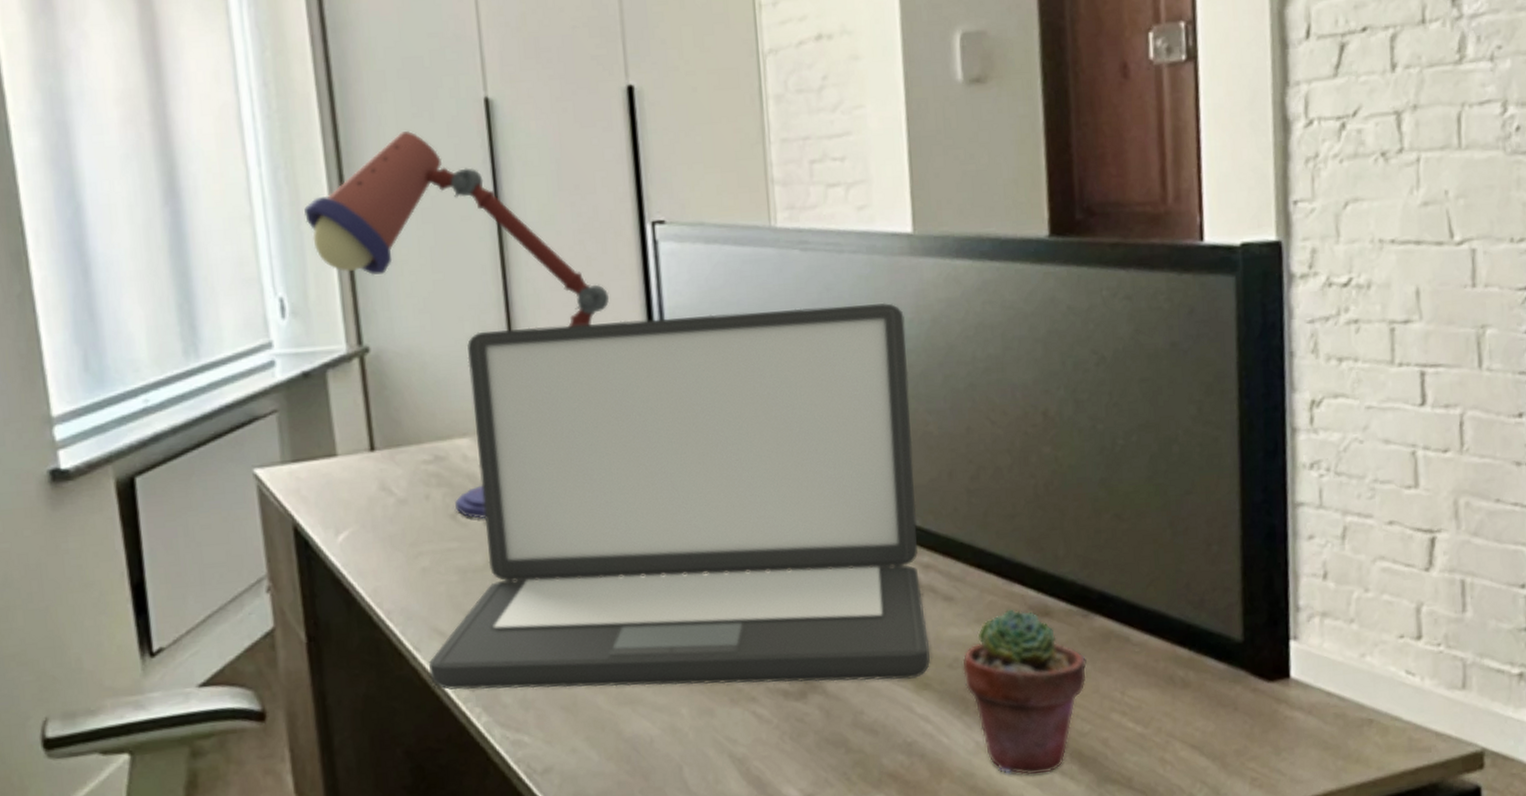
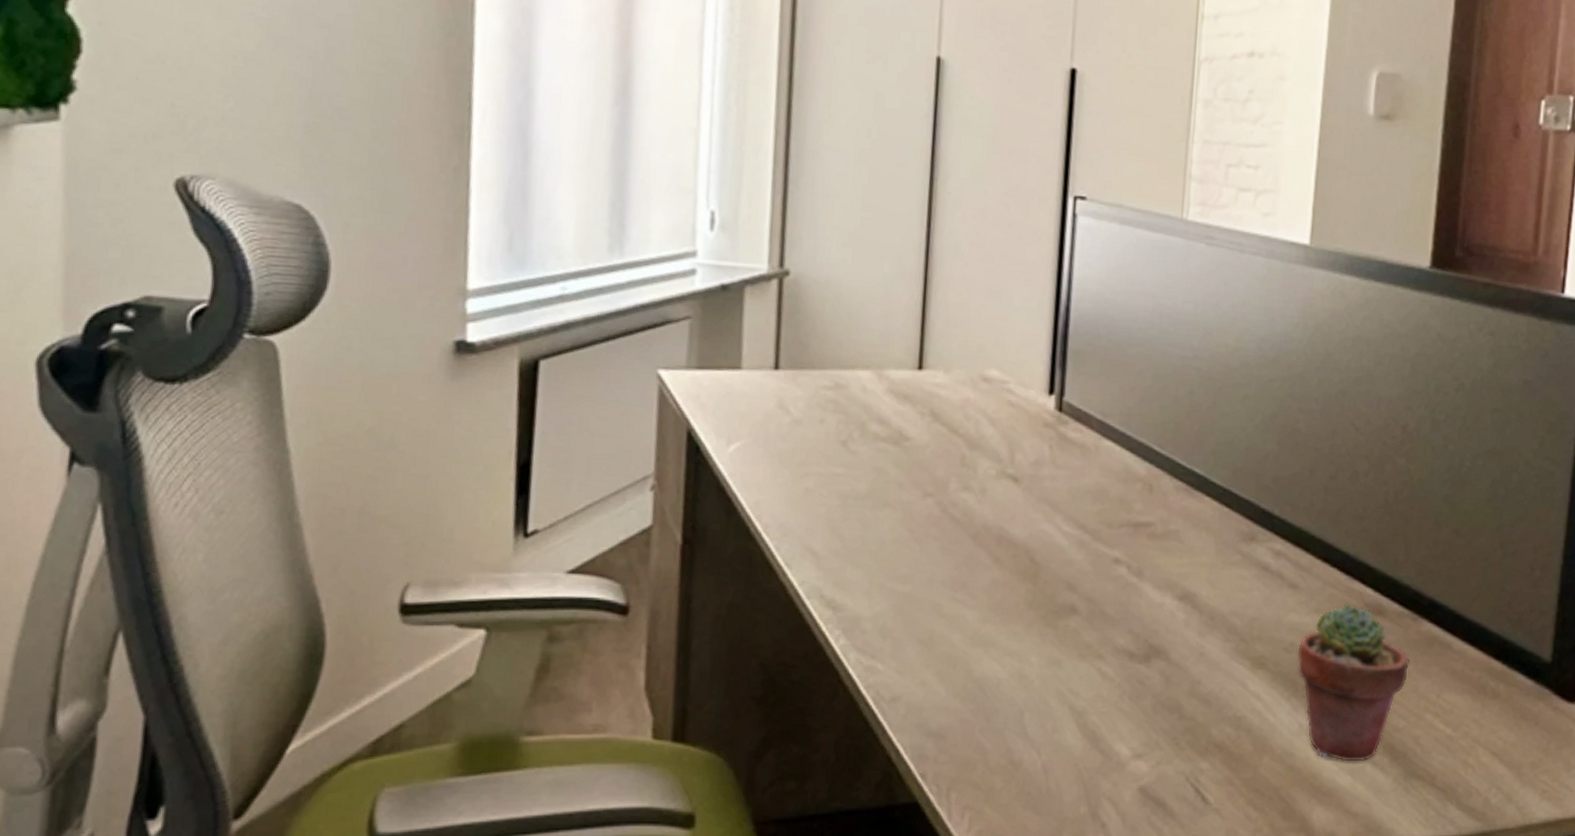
desk lamp: present [304,130,610,519] -> none [748,74,1024,449]
laptop: present [429,302,930,690] -> none [796,272,1291,657]

